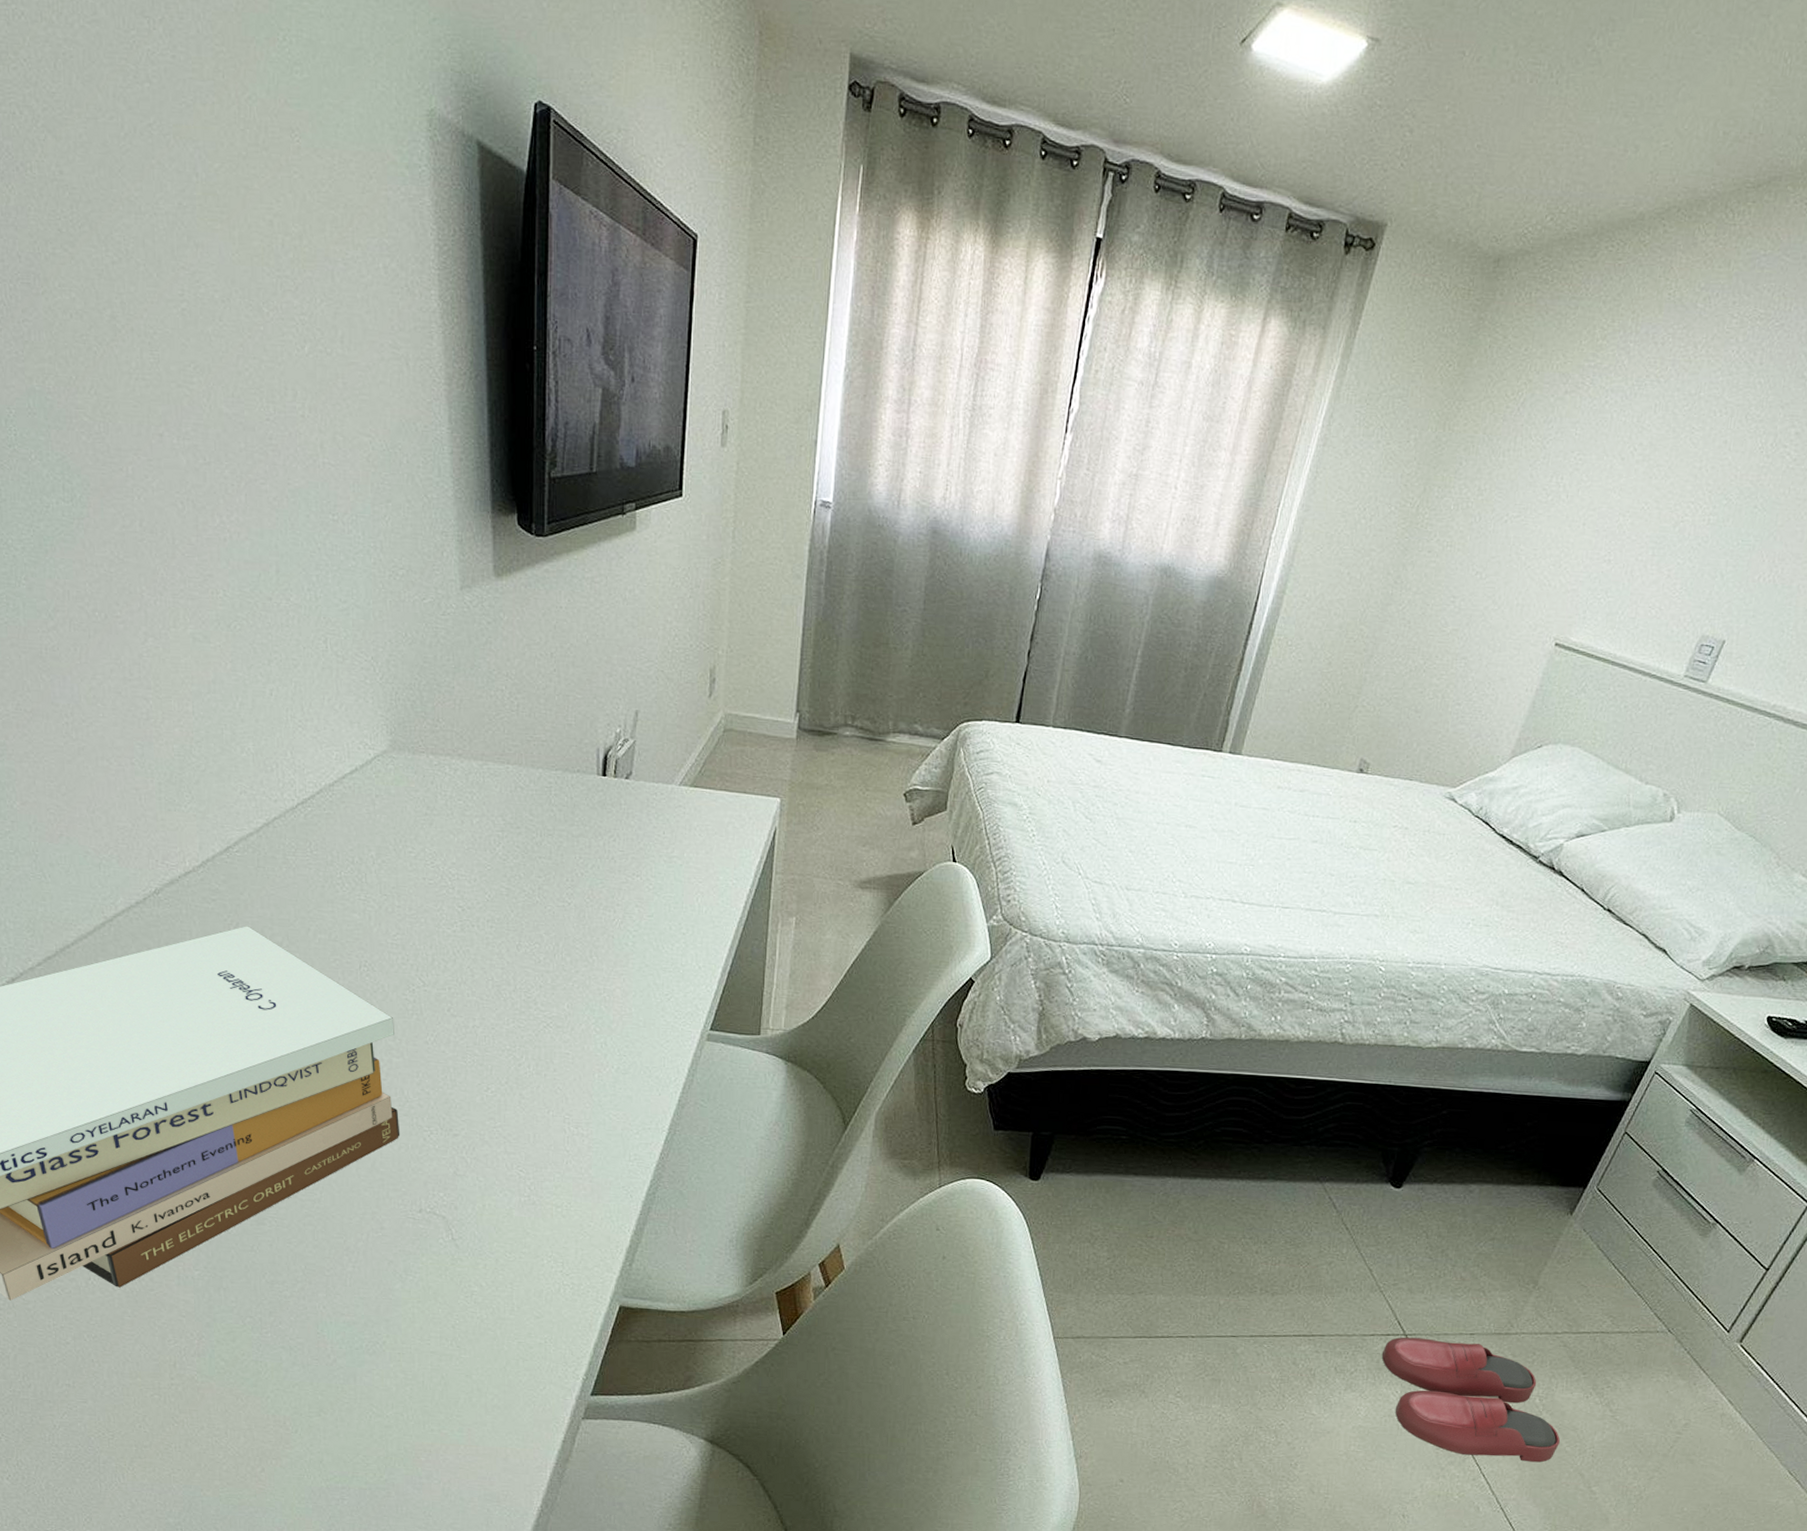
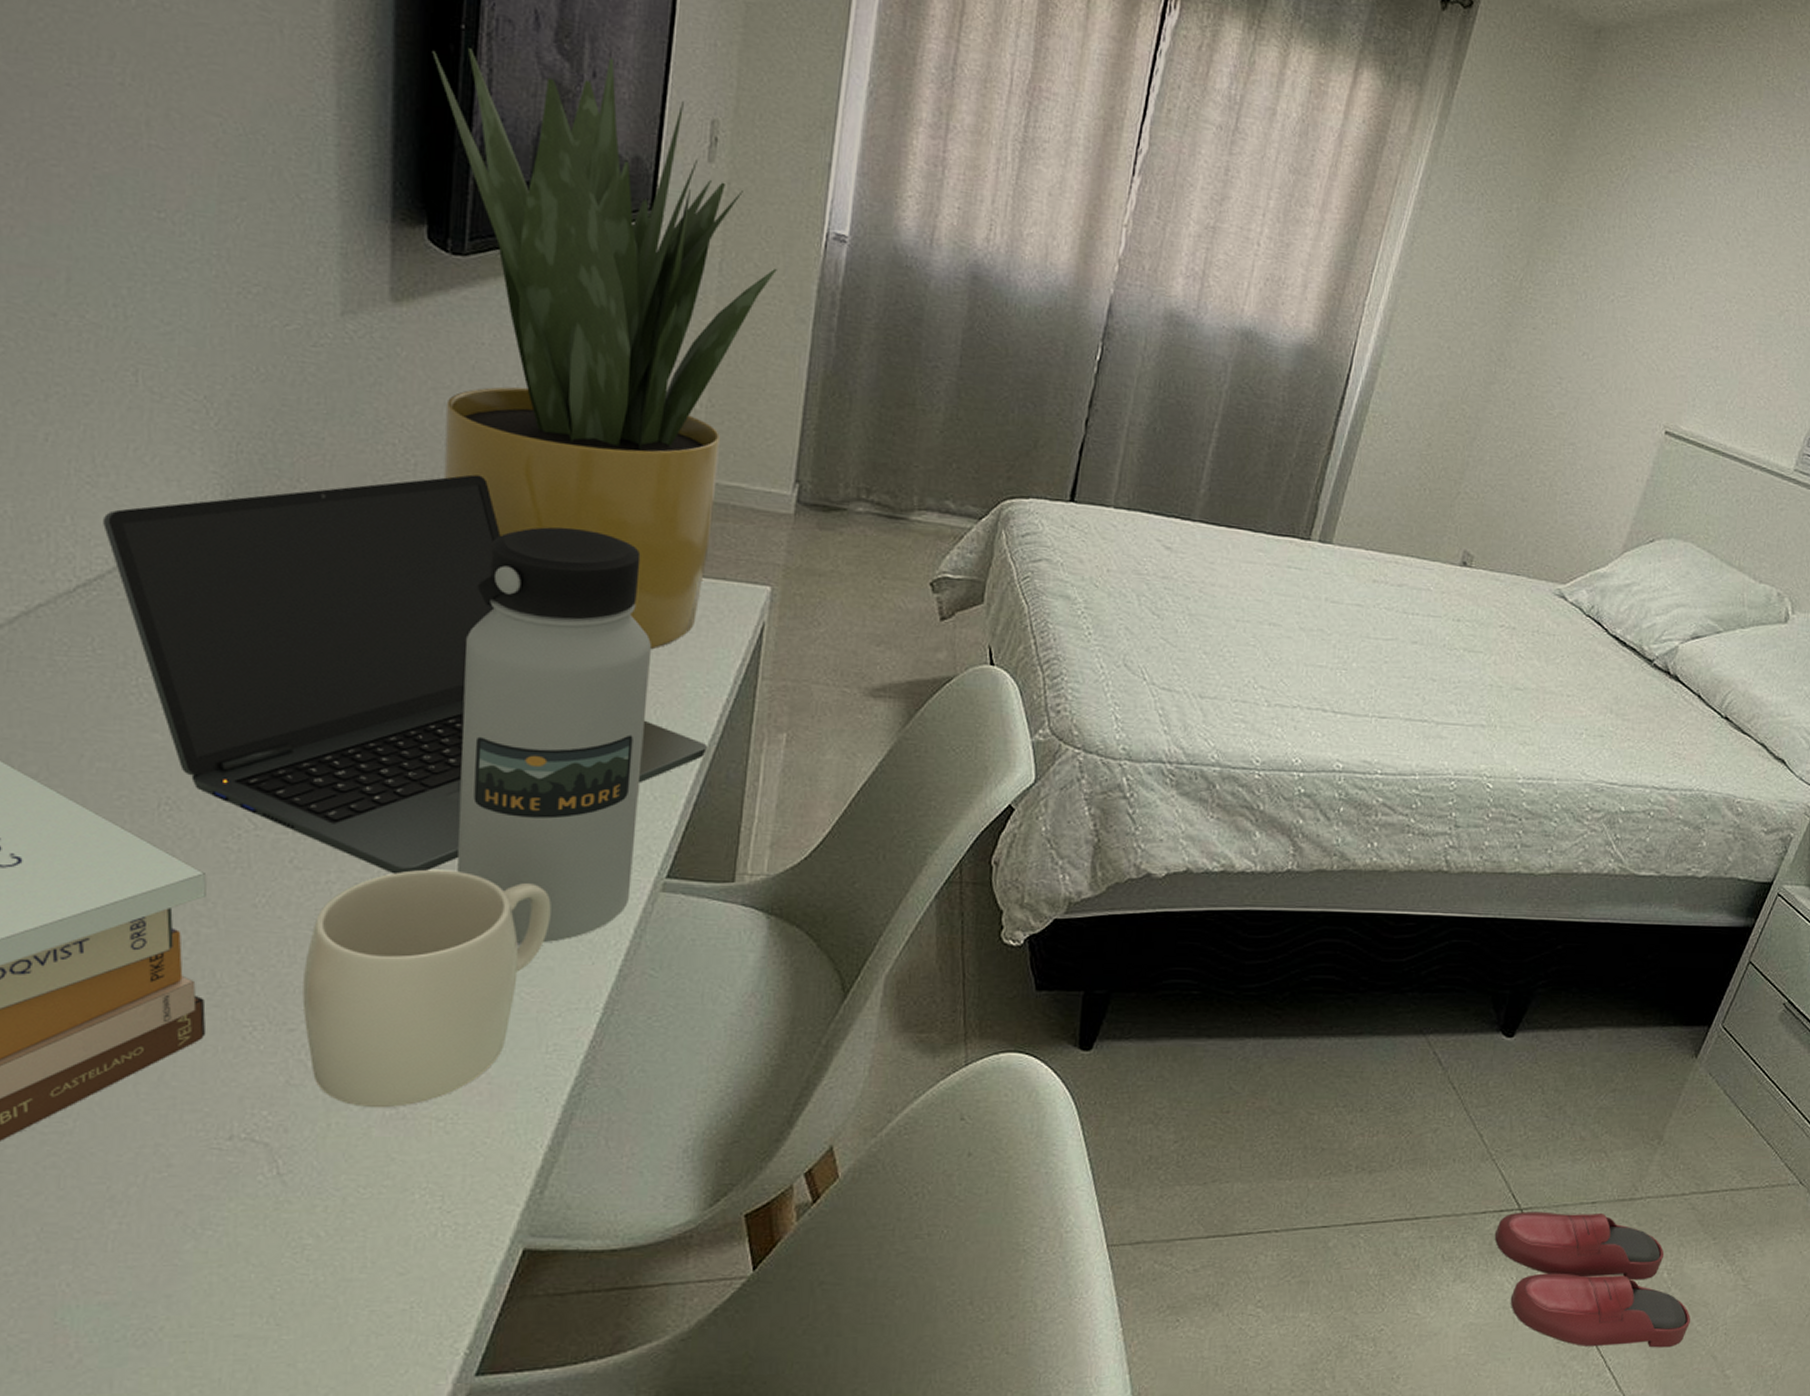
laptop: none [312,712,736,1022] -> present [103,474,707,875]
mug: none [462,1018,628,1196] -> present [302,869,552,1108]
planter: none [514,364,777,850] -> present [432,48,777,650]
water bottle: none [559,752,693,1078] -> present [457,527,652,943]

